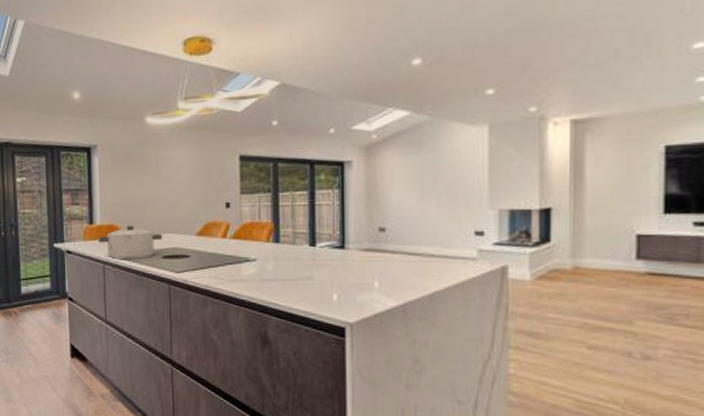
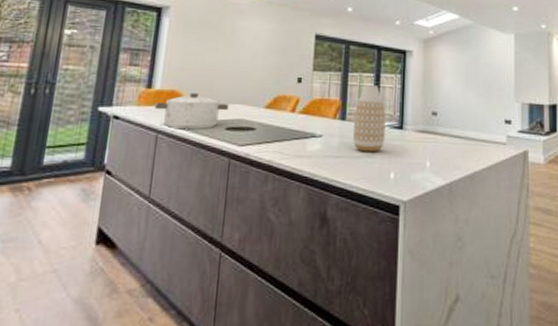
vase: none [289,204,325,274] -> present [353,85,386,152]

